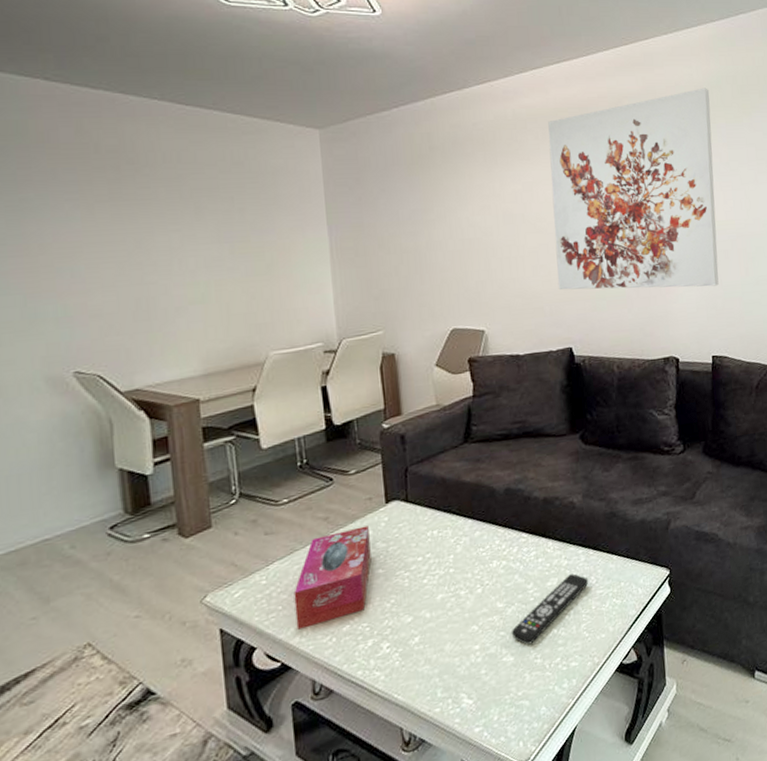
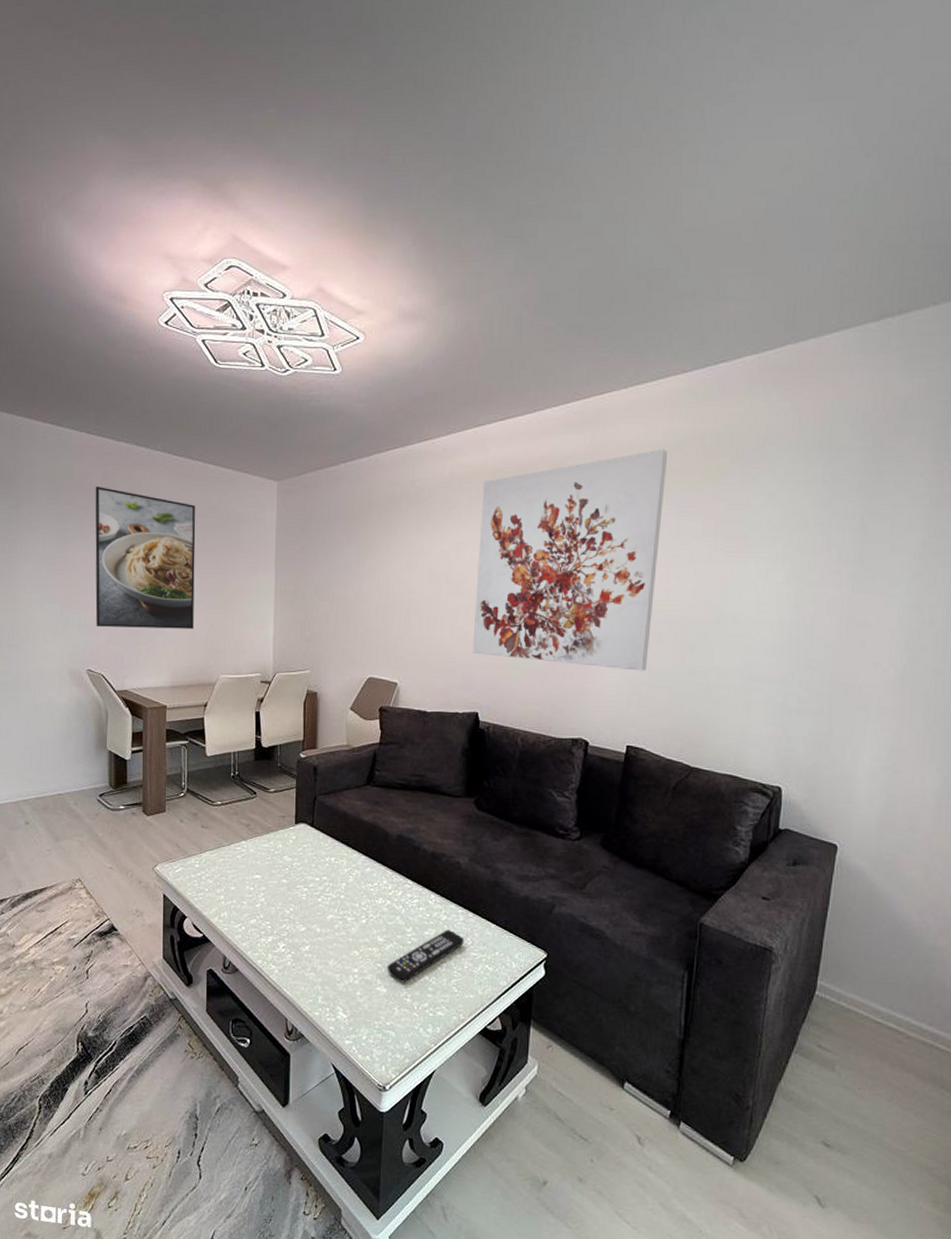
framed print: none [64,144,228,316] -> present [95,487,196,629]
tissue box: present [293,525,371,630] -> none [217,839,279,912]

